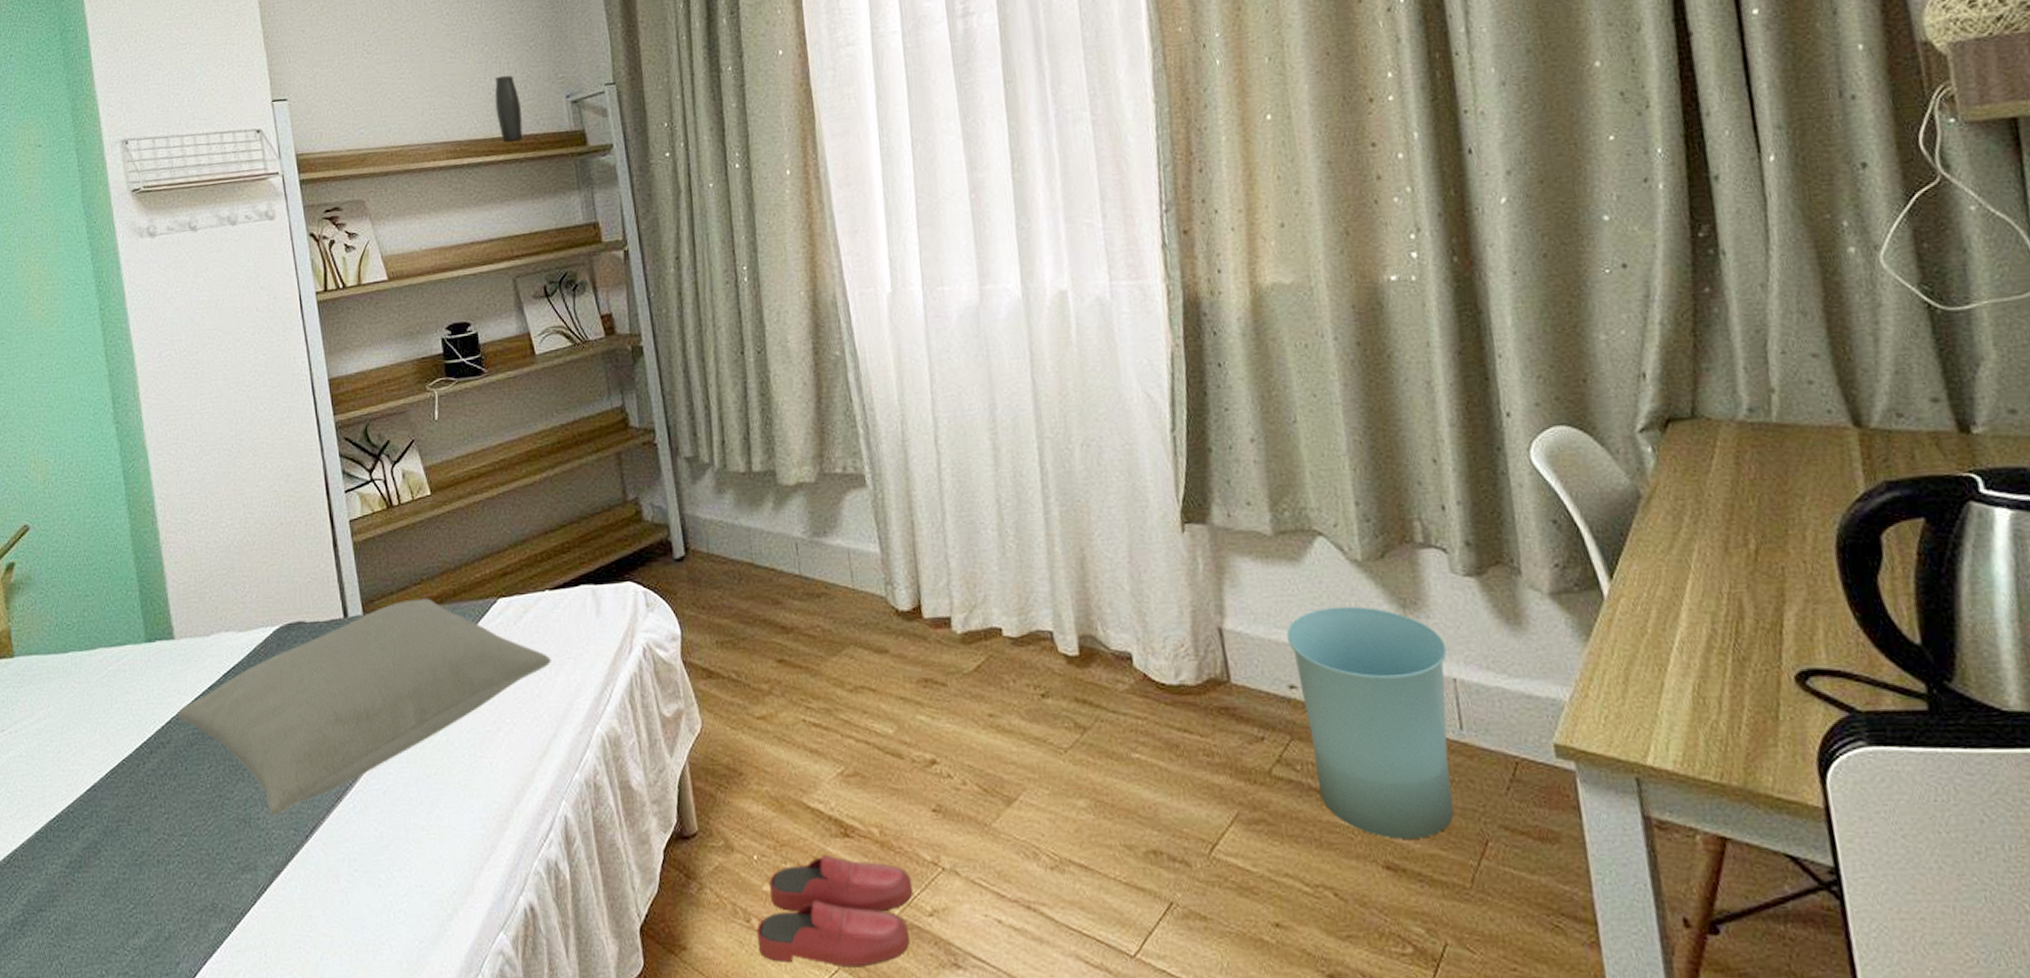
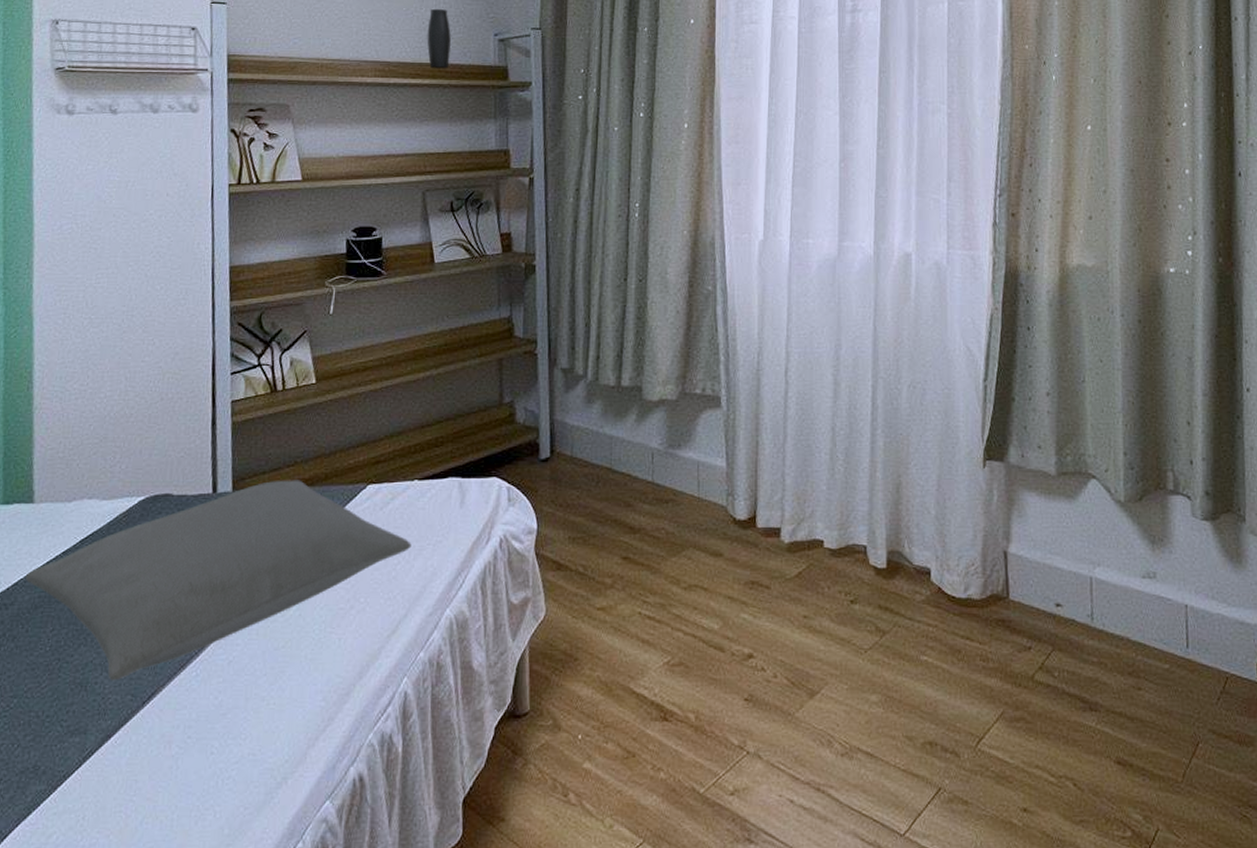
slippers: present [756,855,913,968] -> none [572,736,719,841]
waste bin: present [1286,606,1454,839] -> none [1058,539,1182,738]

